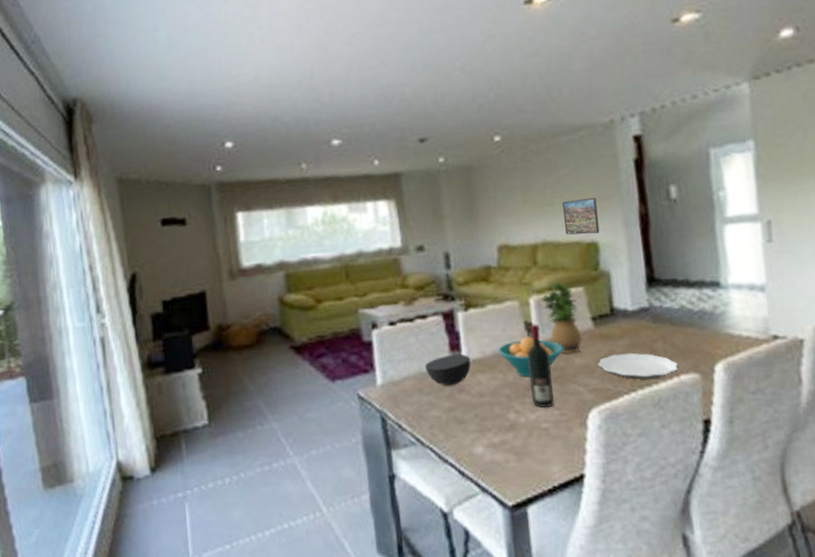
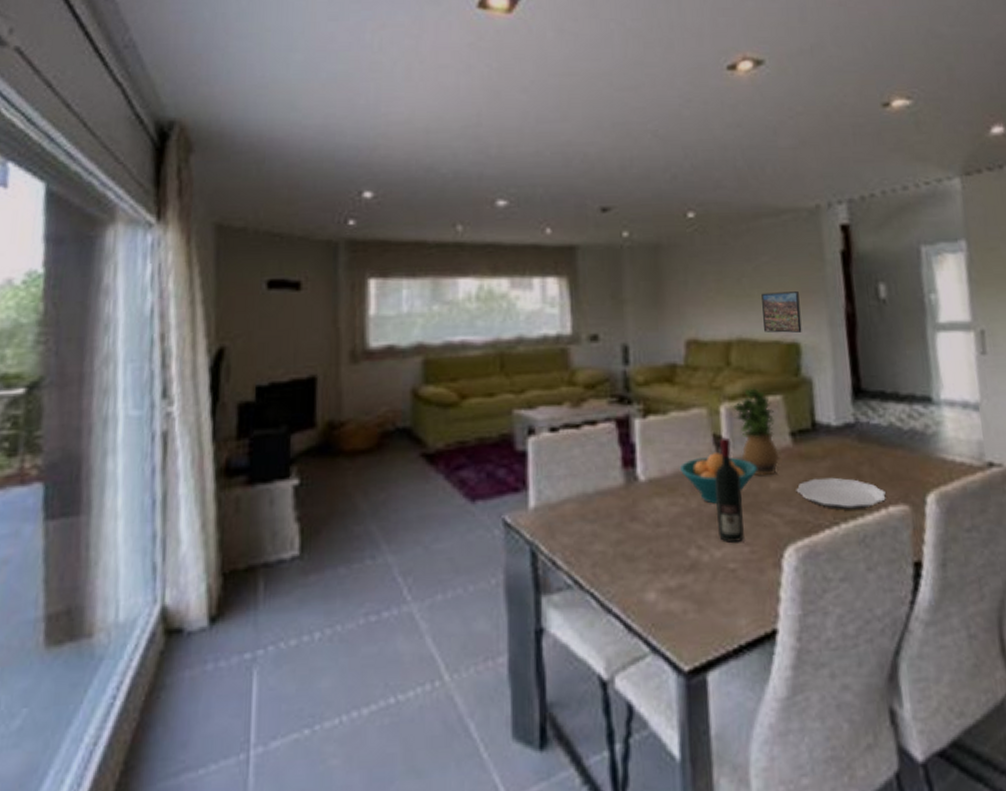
bowl: present [424,353,471,387] -> none [590,471,648,513]

